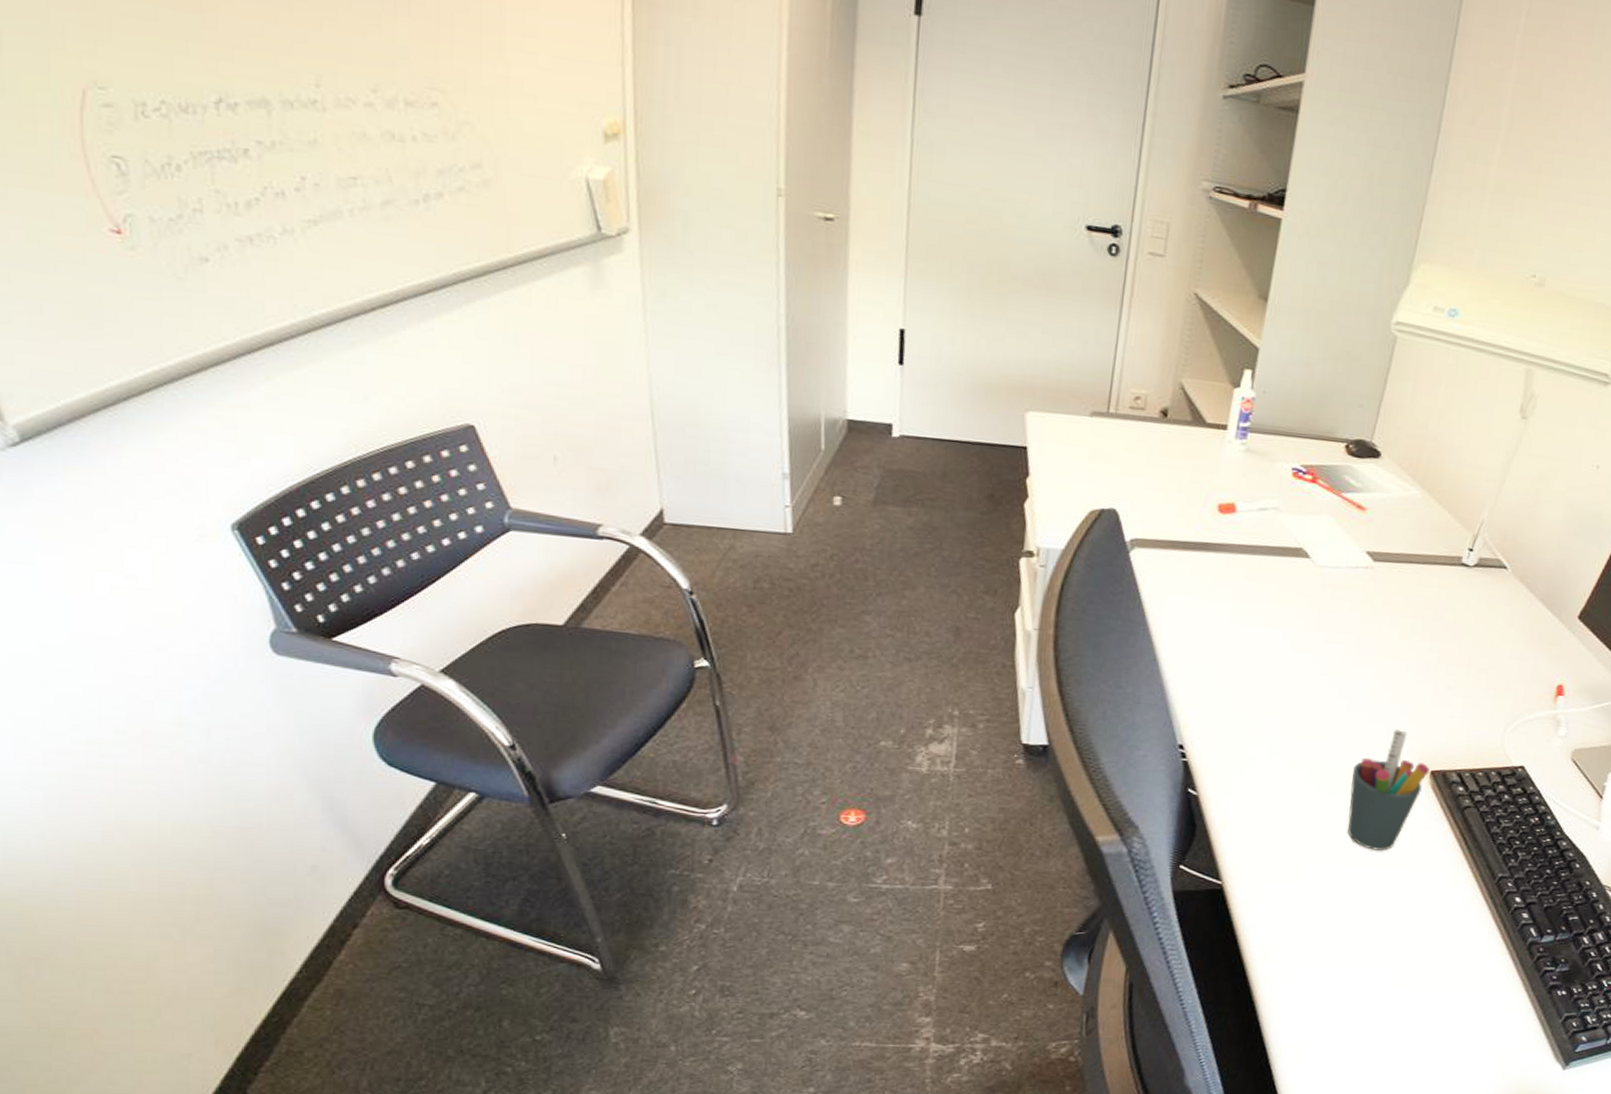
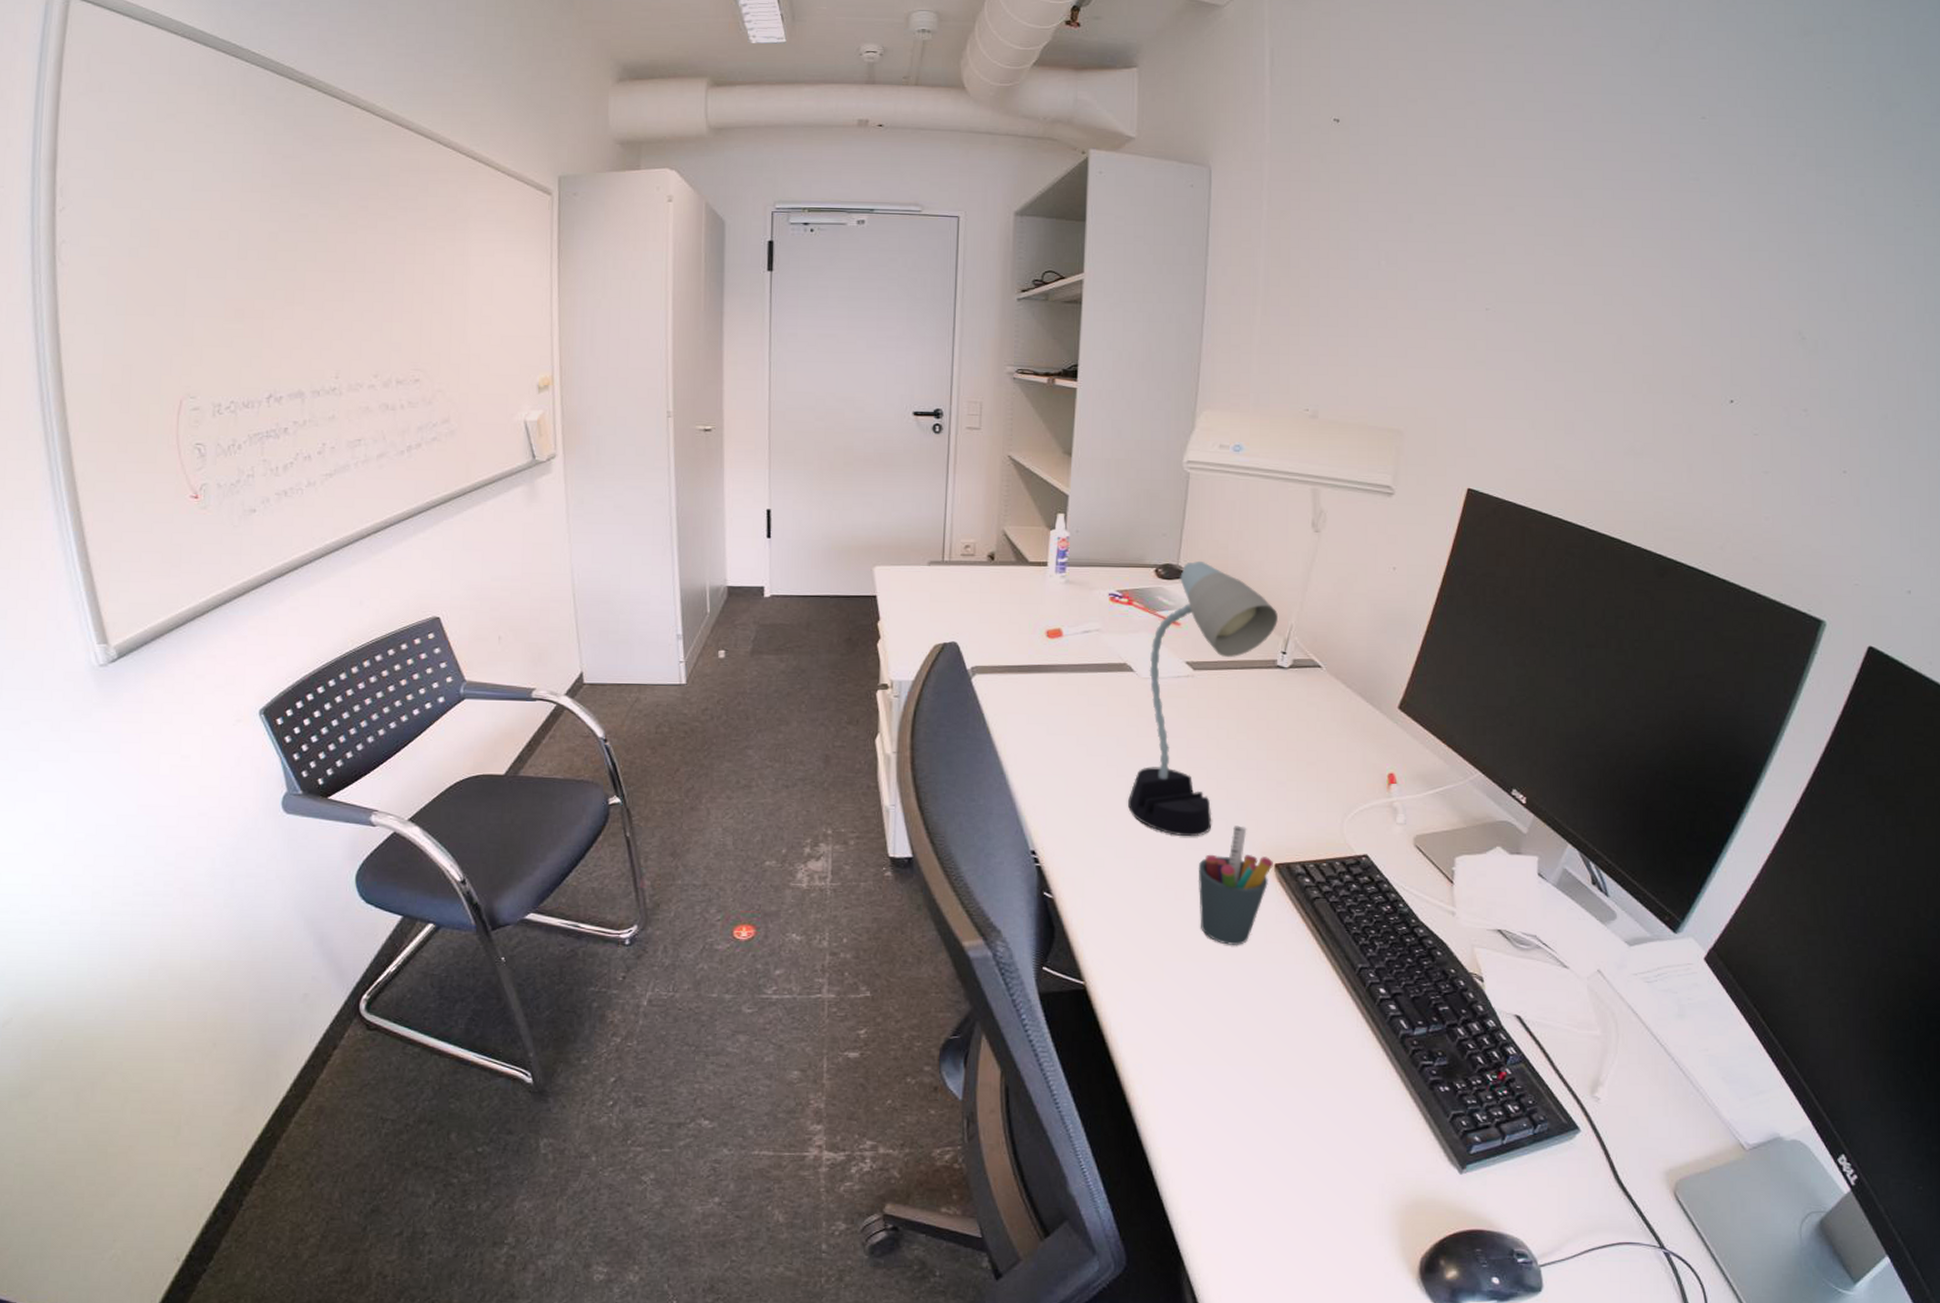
desk lamp: none [1287,439,1470,739] -> present [1128,560,1279,837]

